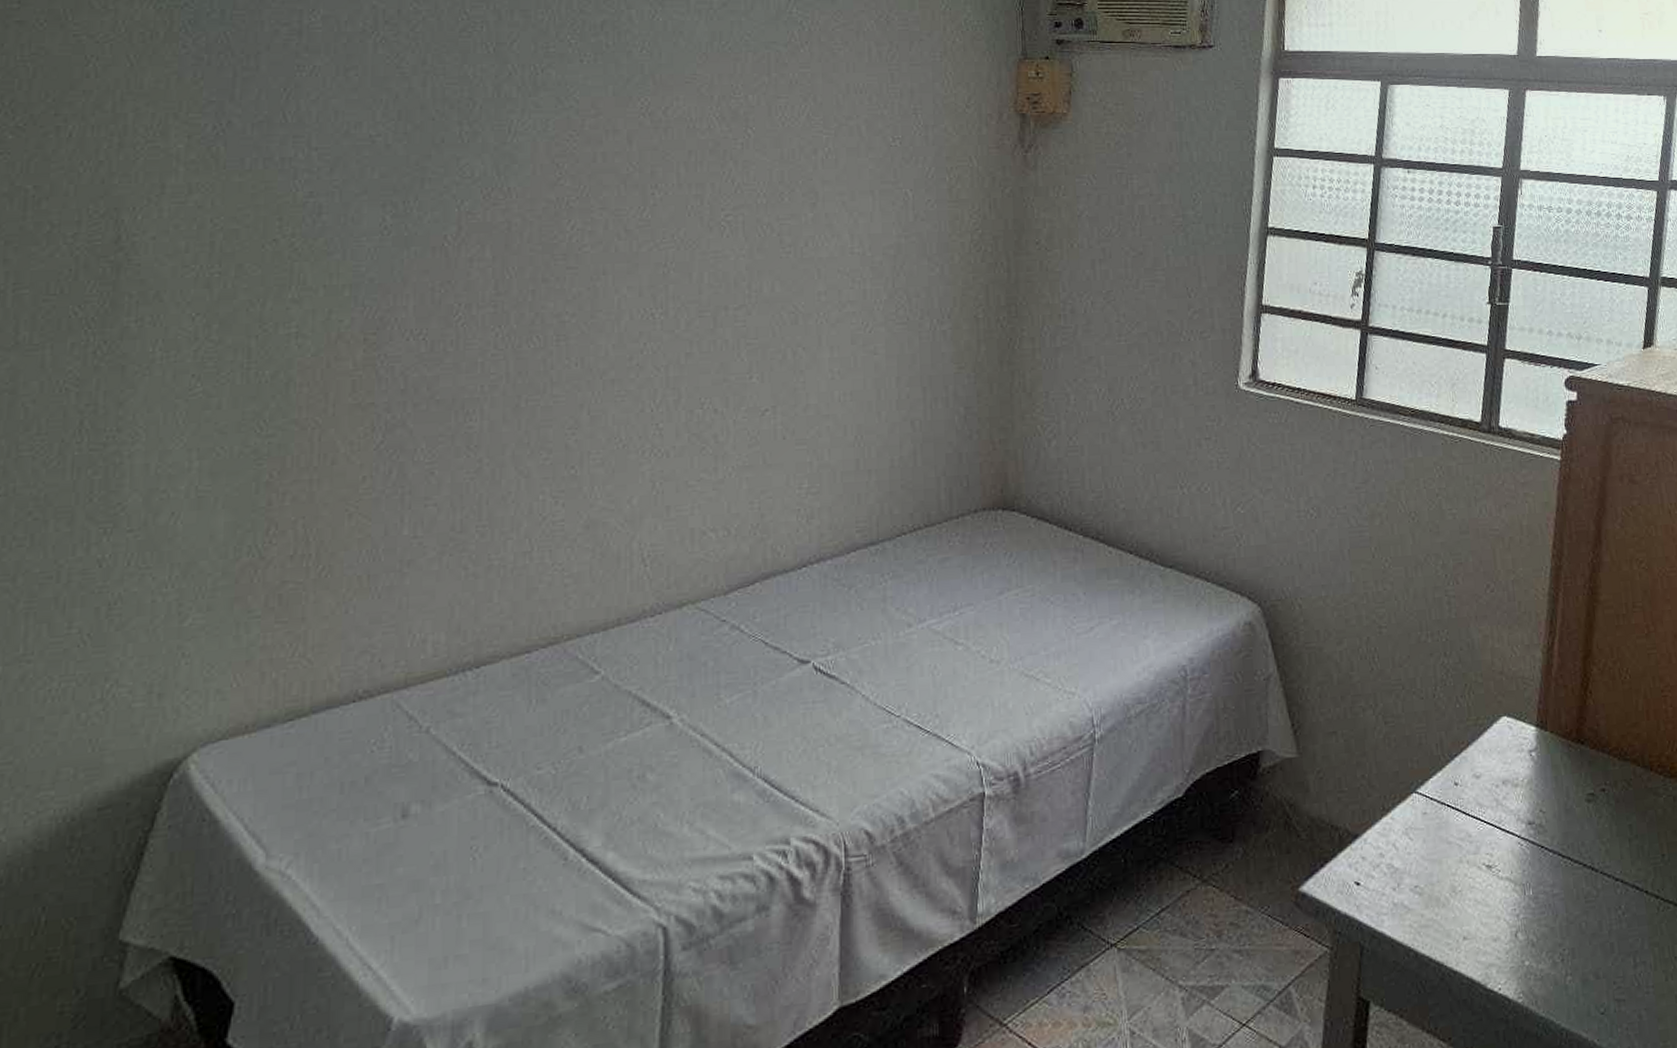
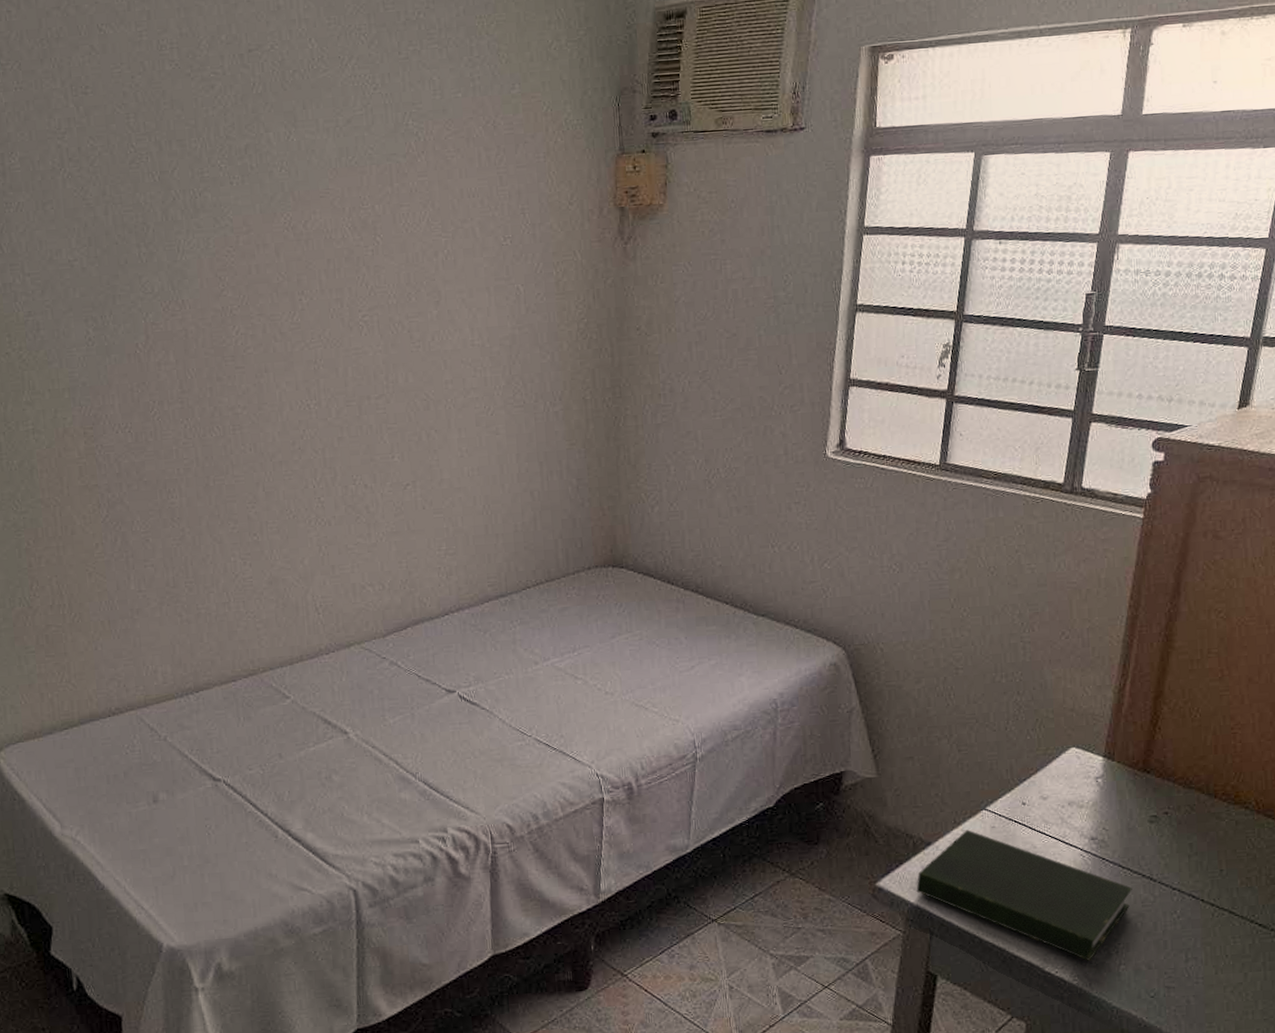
book: none [1343,817,1574,974] -> present [916,829,1132,962]

